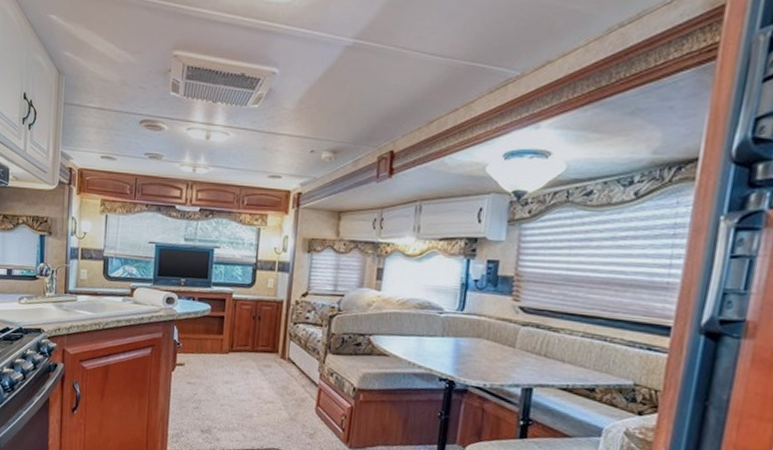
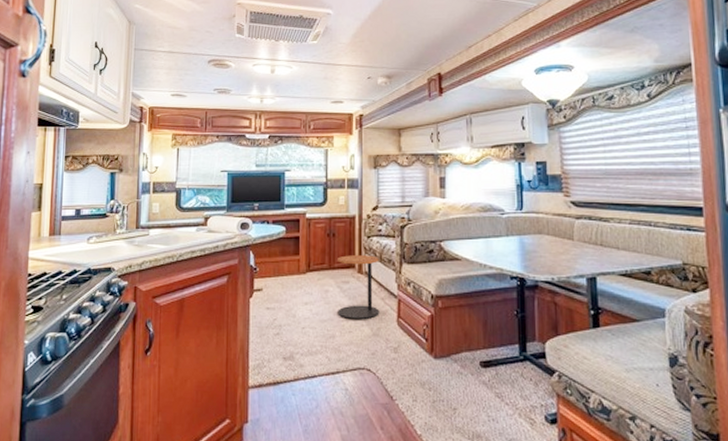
side table: none [257,339,304,404] -> present [338,255,380,320]

